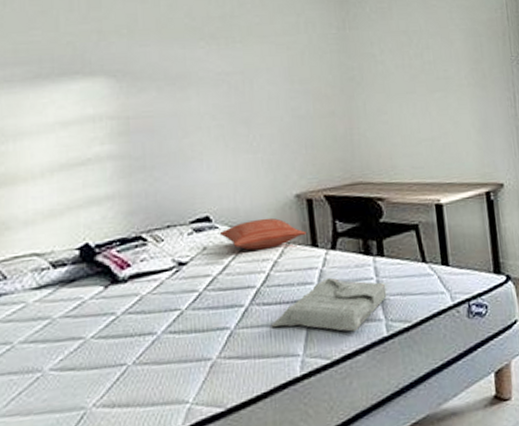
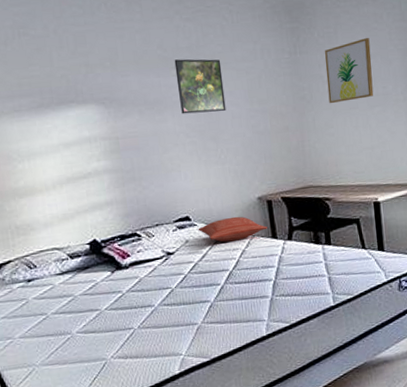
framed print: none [203,29,262,93] -> present [174,59,226,114]
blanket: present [271,277,387,332] -> none [242,262,333,303]
wall art: none [378,16,434,87] -> present [325,38,374,104]

